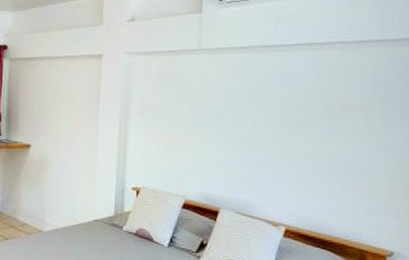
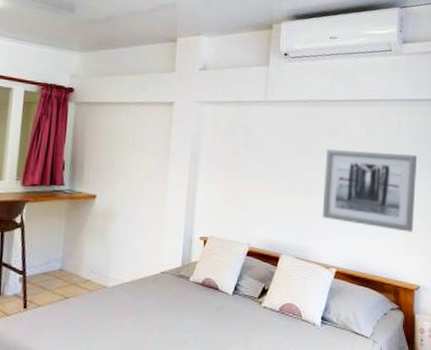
wall art: none [267,98,387,191] -> present [322,149,418,232]

